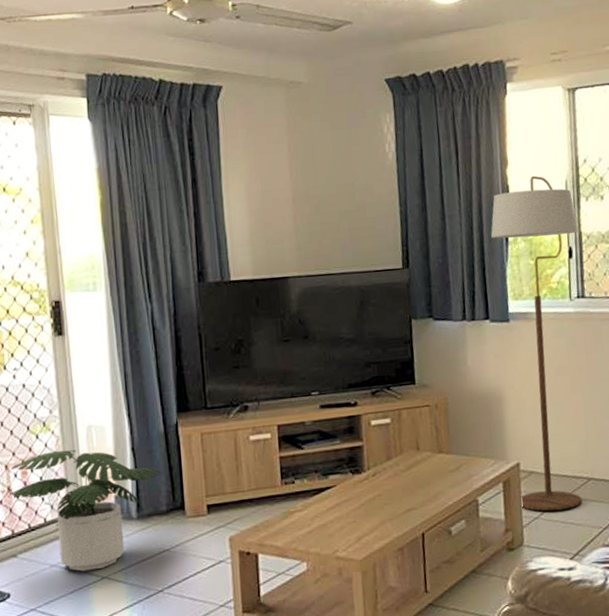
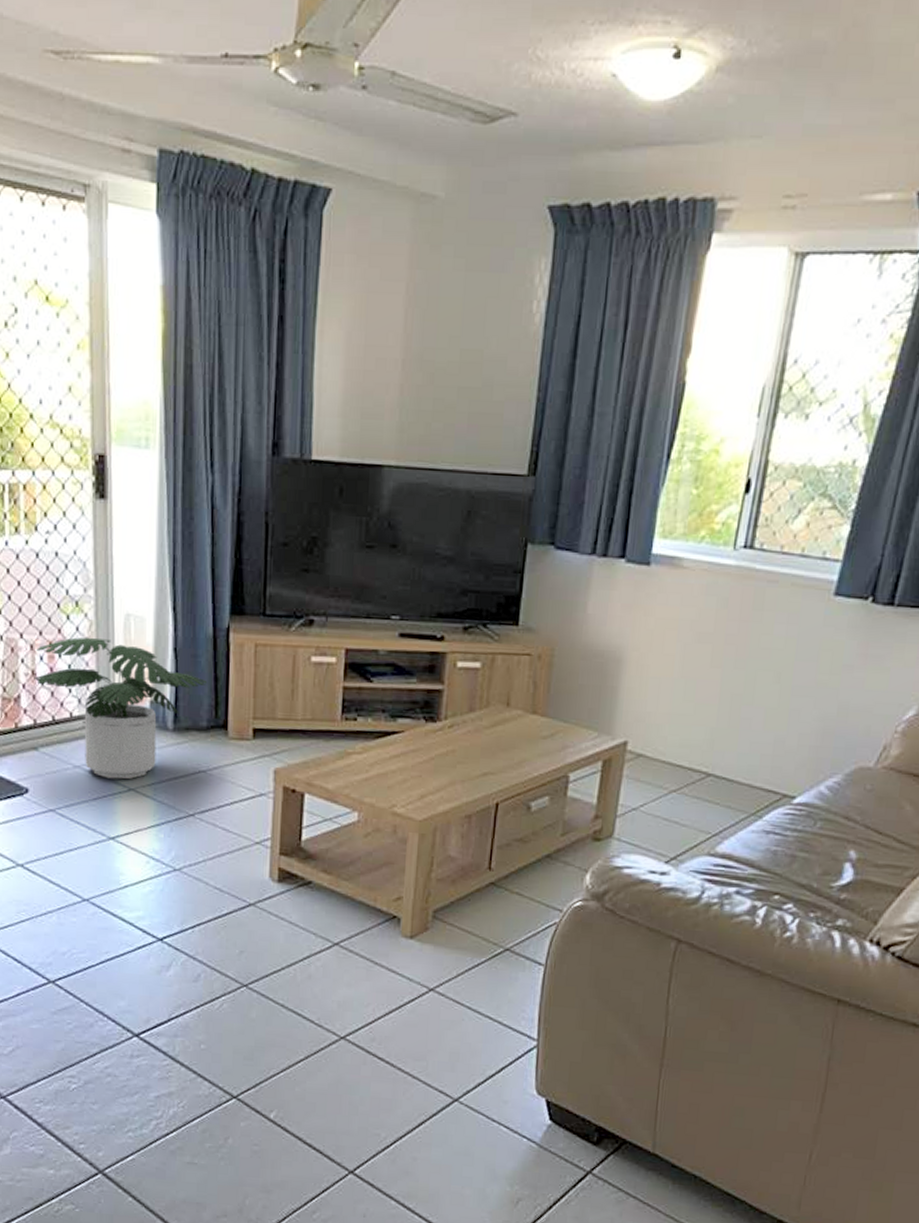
floor lamp: present [491,175,582,511] -> none [619,372,767,805]

